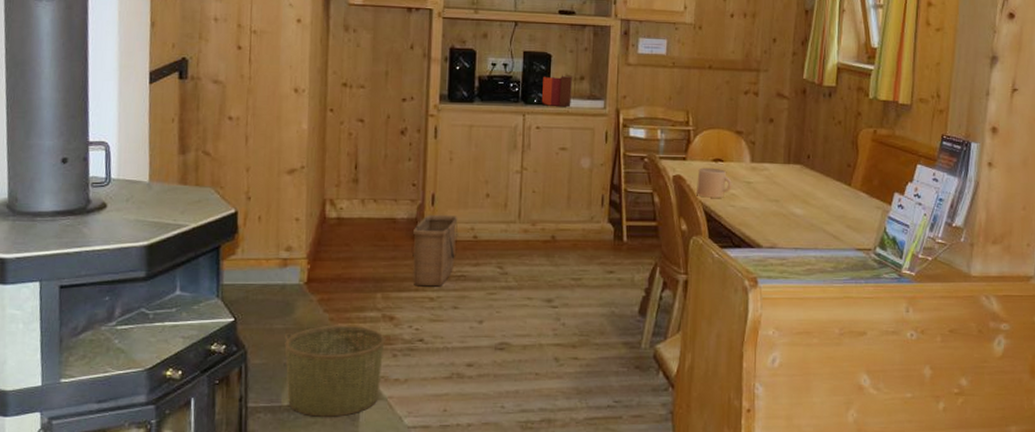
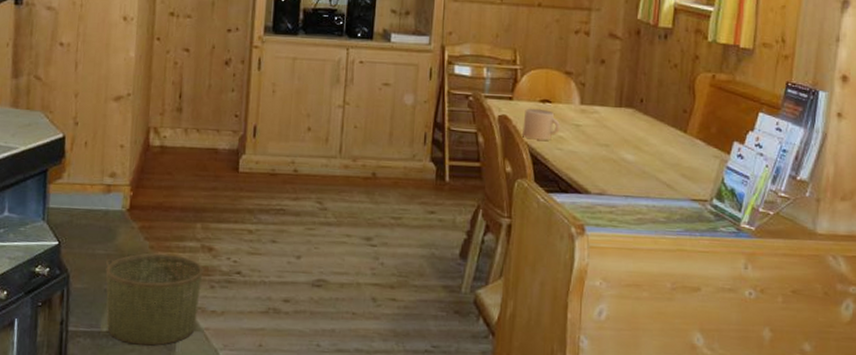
basket: present [411,214,459,287] -> none [232,146,279,220]
books: present [527,75,572,108] -> none [351,9,397,43]

